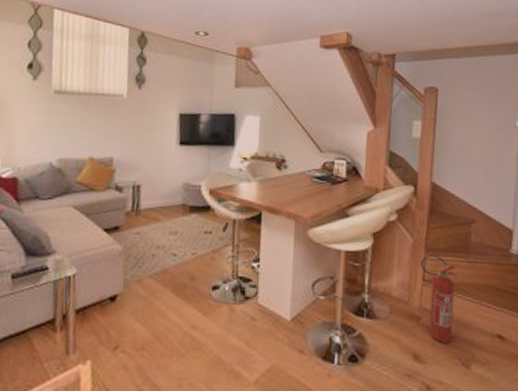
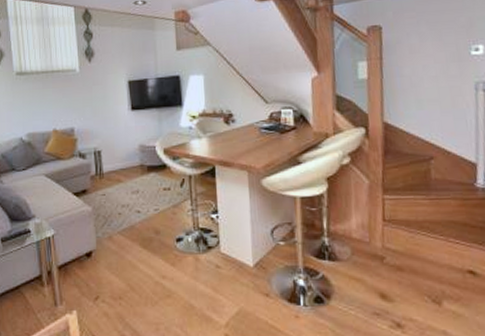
fire extinguisher: present [420,254,458,344] -> none [379,194,420,282]

